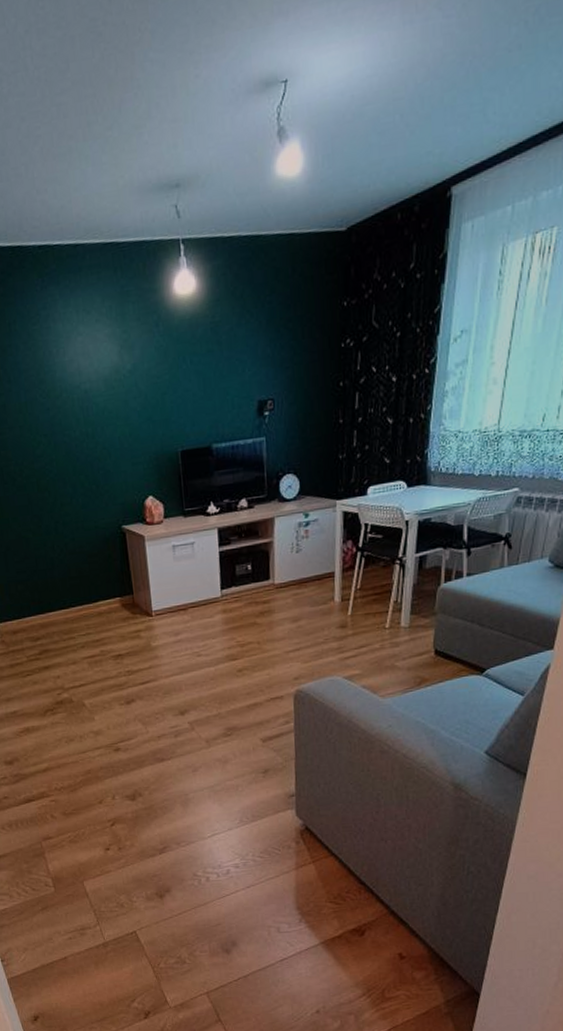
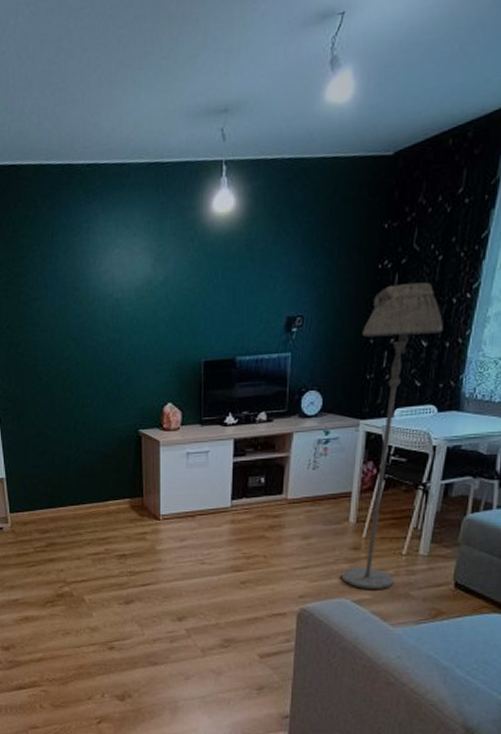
floor lamp: none [331,359,406,665] -> present [341,282,443,590]

